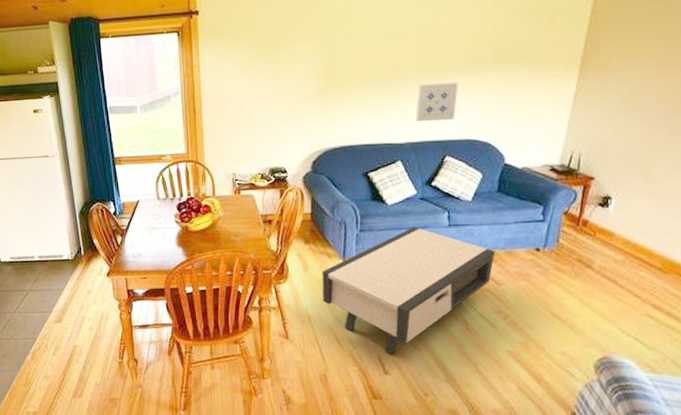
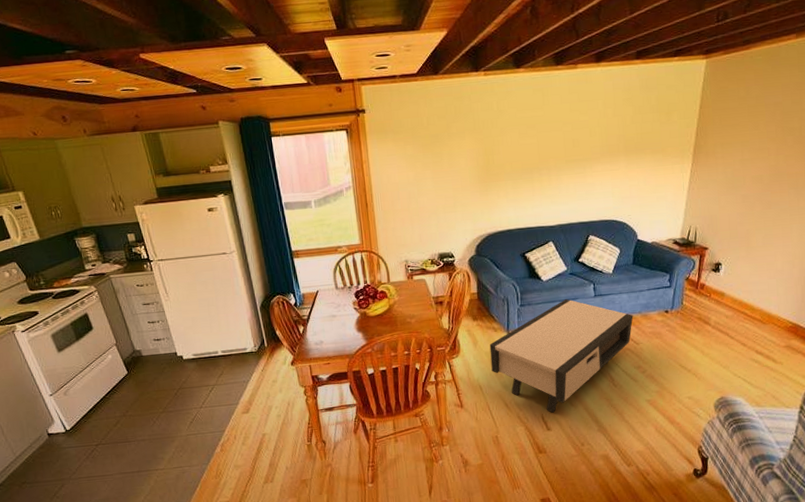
wall art: present [416,82,459,122] -> none [563,170,597,207]

